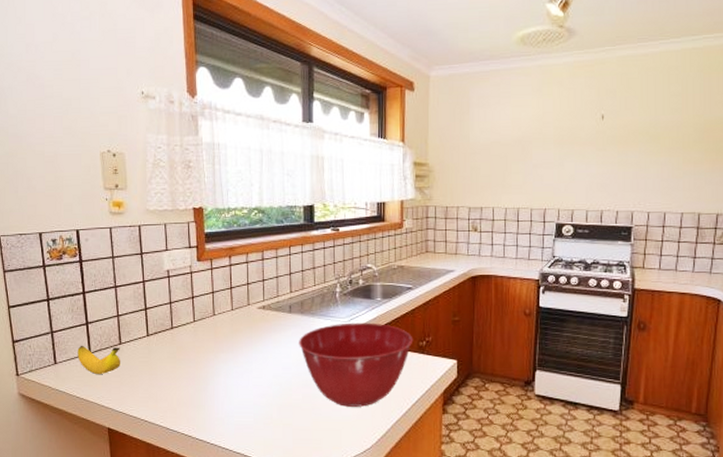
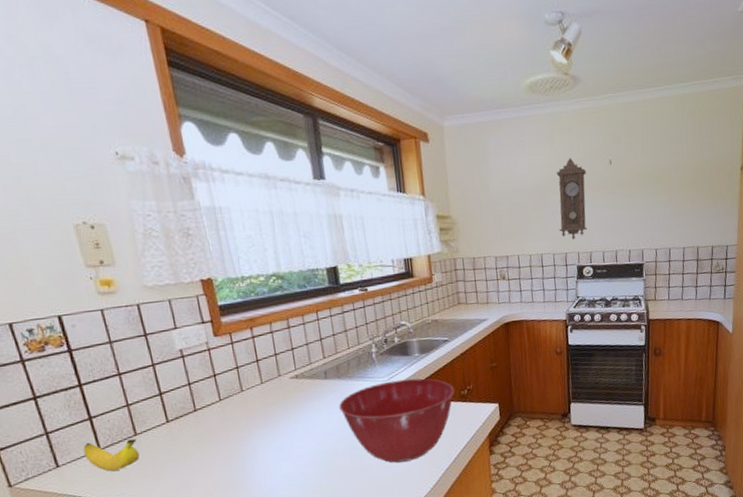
pendulum clock: none [539,111,574,195] -> present [556,158,588,239]

